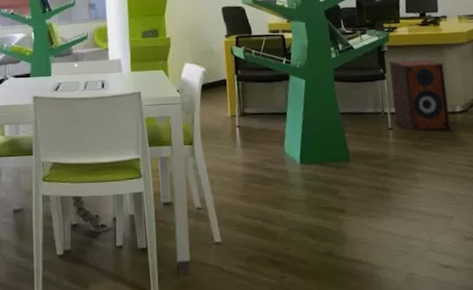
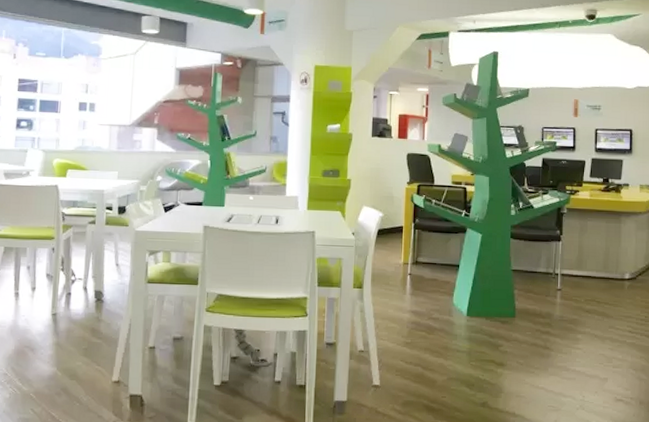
speaker: present [389,60,451,131] -> none [565,224,619,294]

